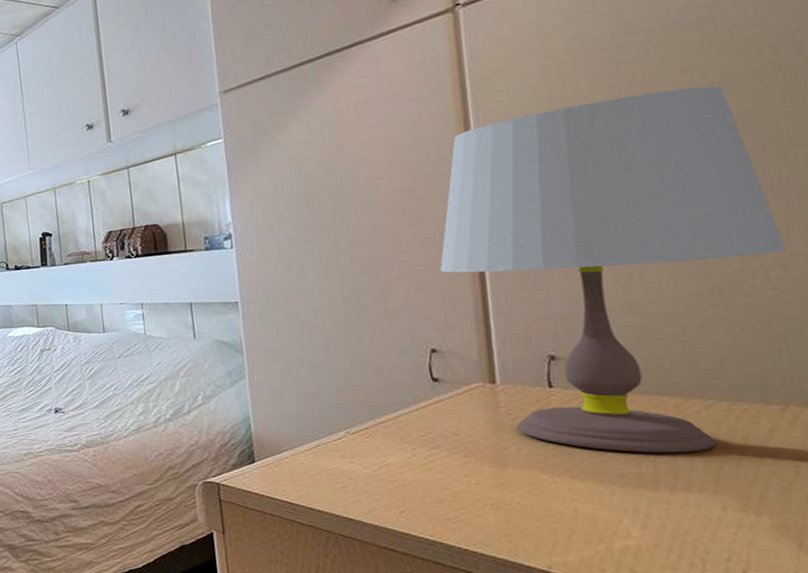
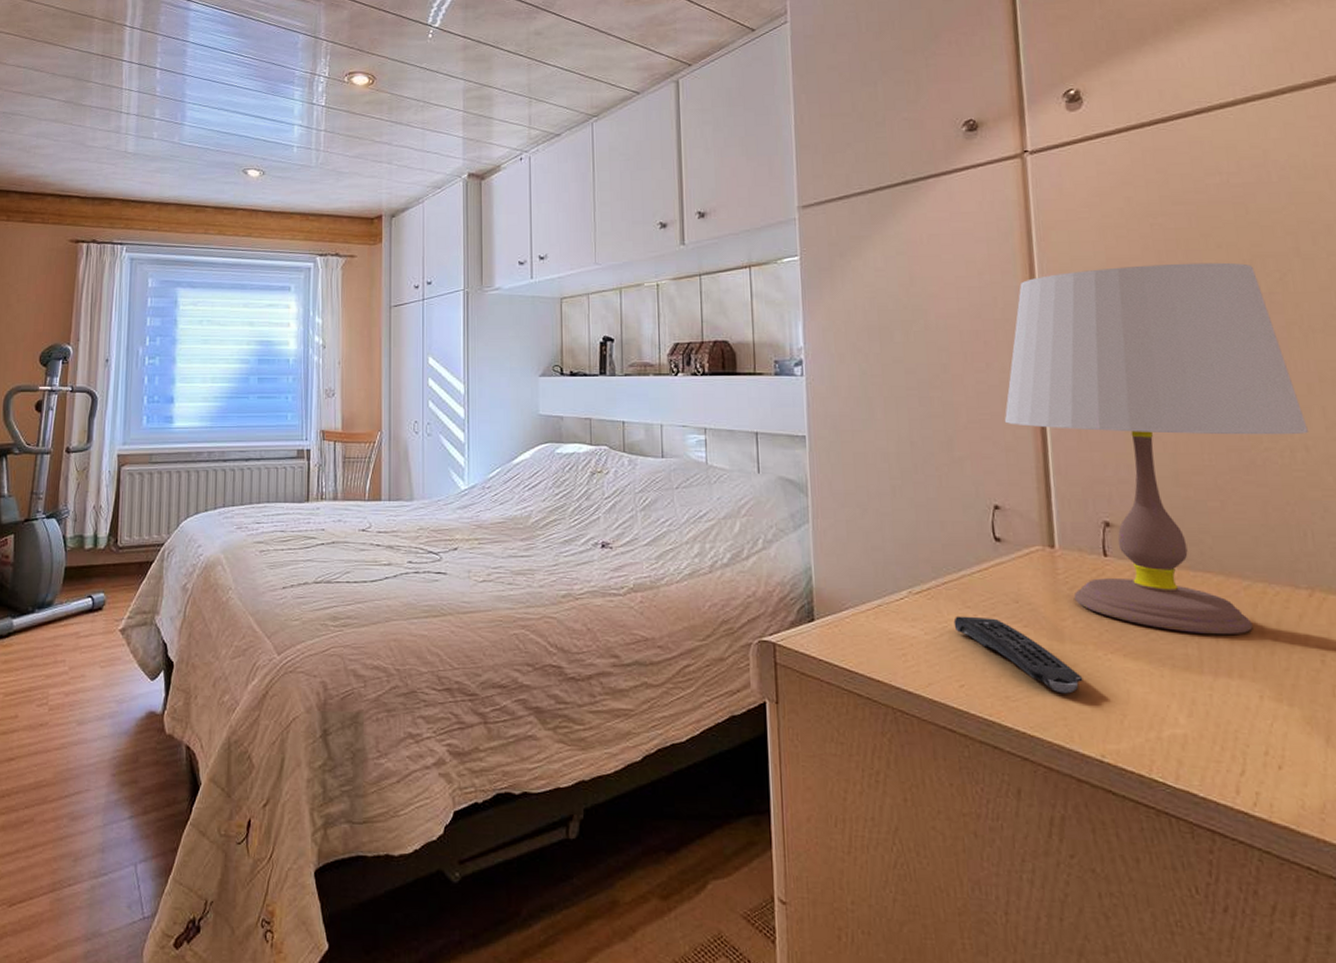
remote control: none [392,450,528,514] -> present [953,616,1083,694]

